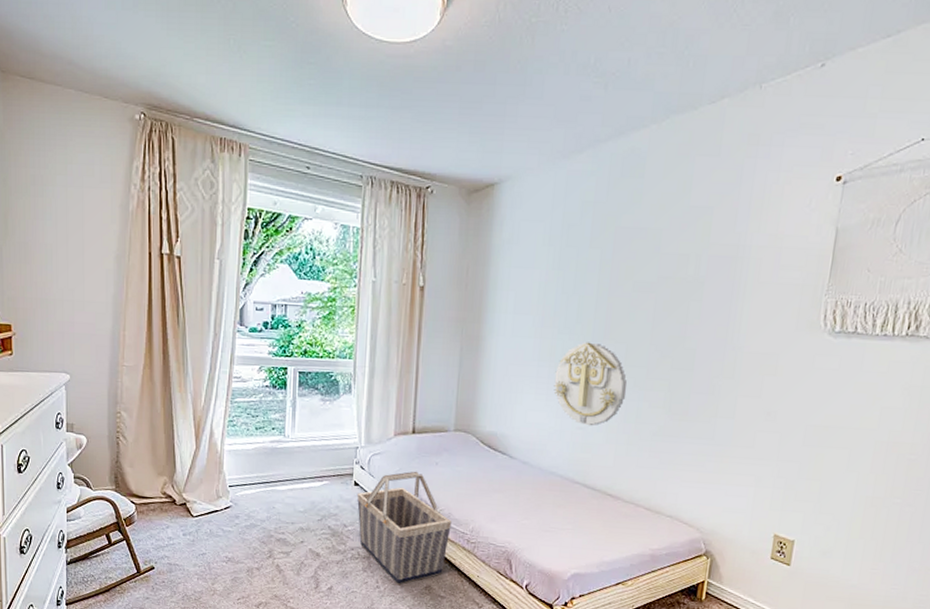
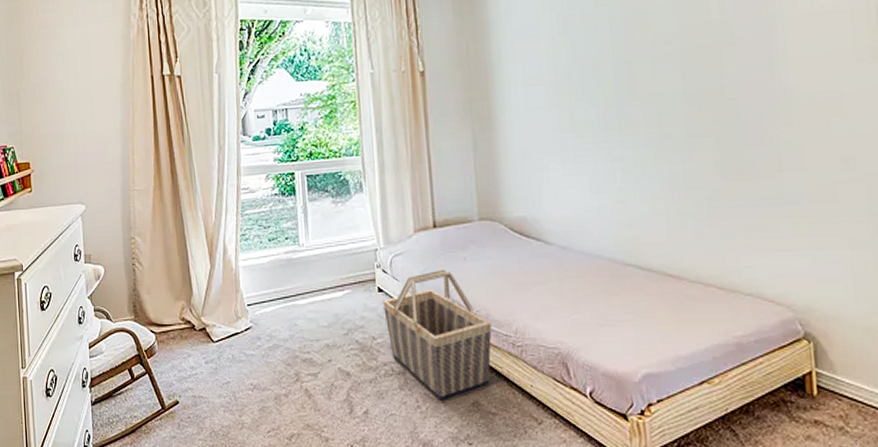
wall decoration: present [553,342,627,427] -> none [581,105,668,199]

